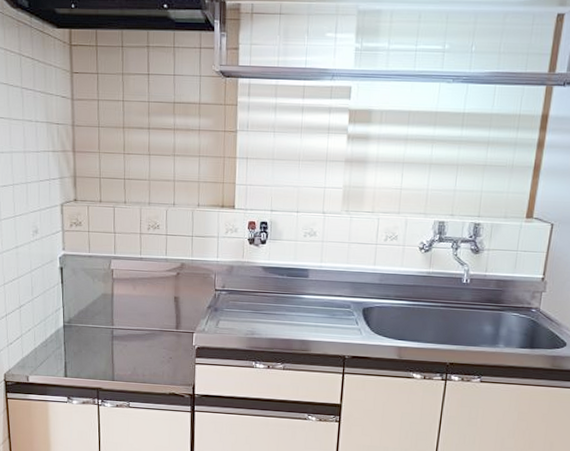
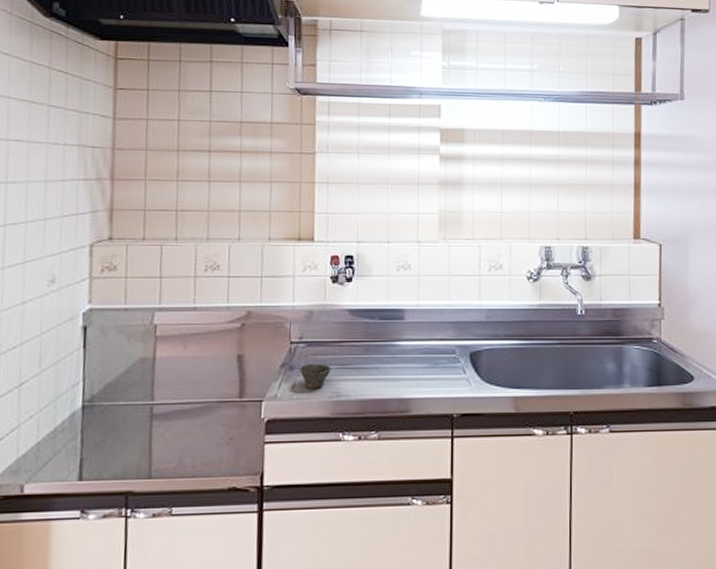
cup: none [222,307,248,327] -> present [299,363,332,389]

